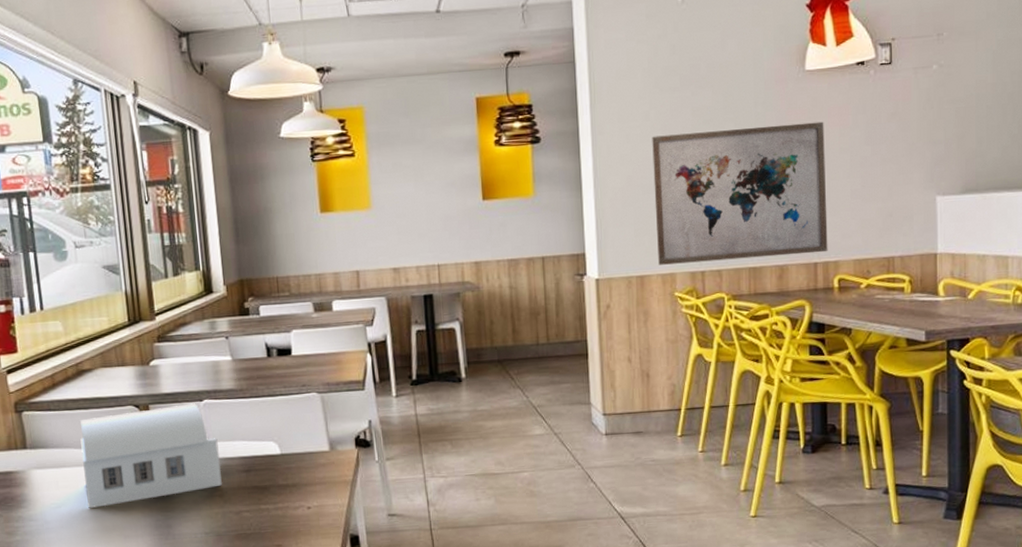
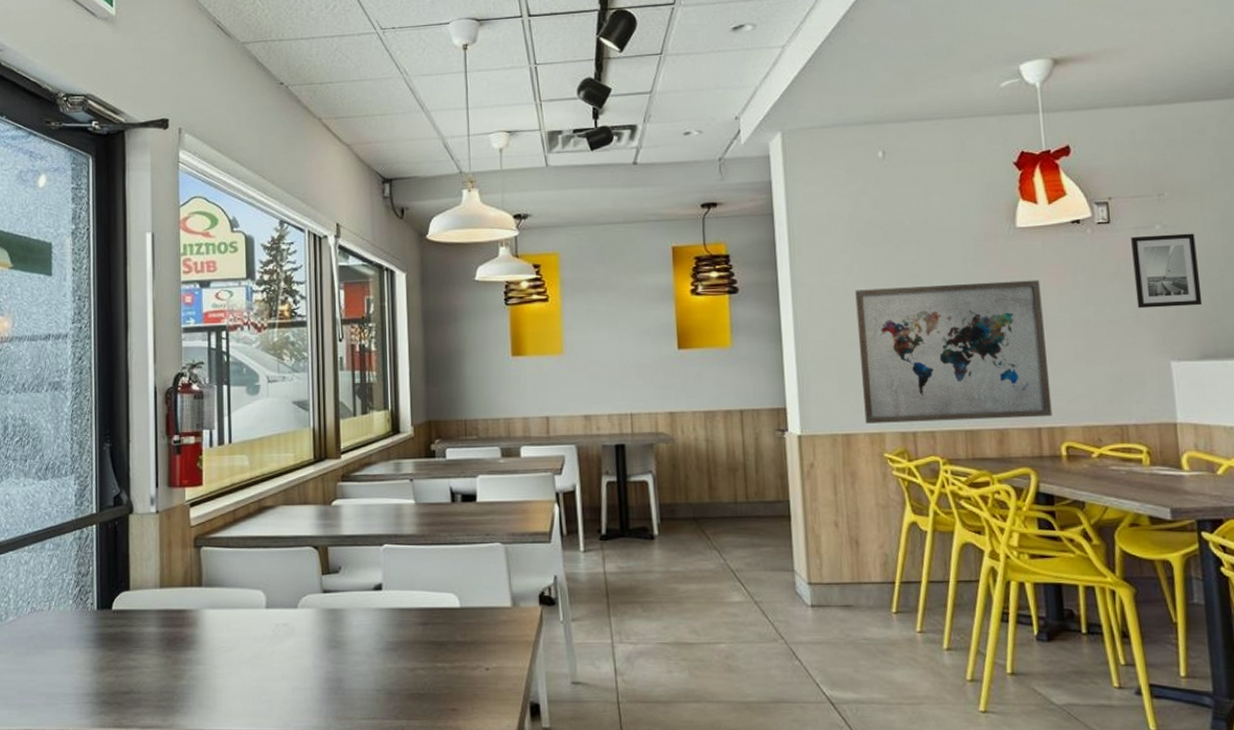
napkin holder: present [80,403,222,508] -> none [256,547,397,654]
wall art: none [910,72,969,147] -> present [1131,233,1203,309]

